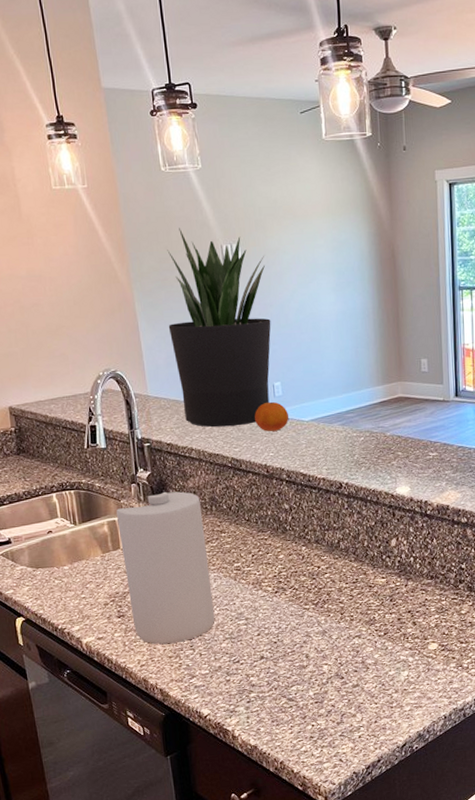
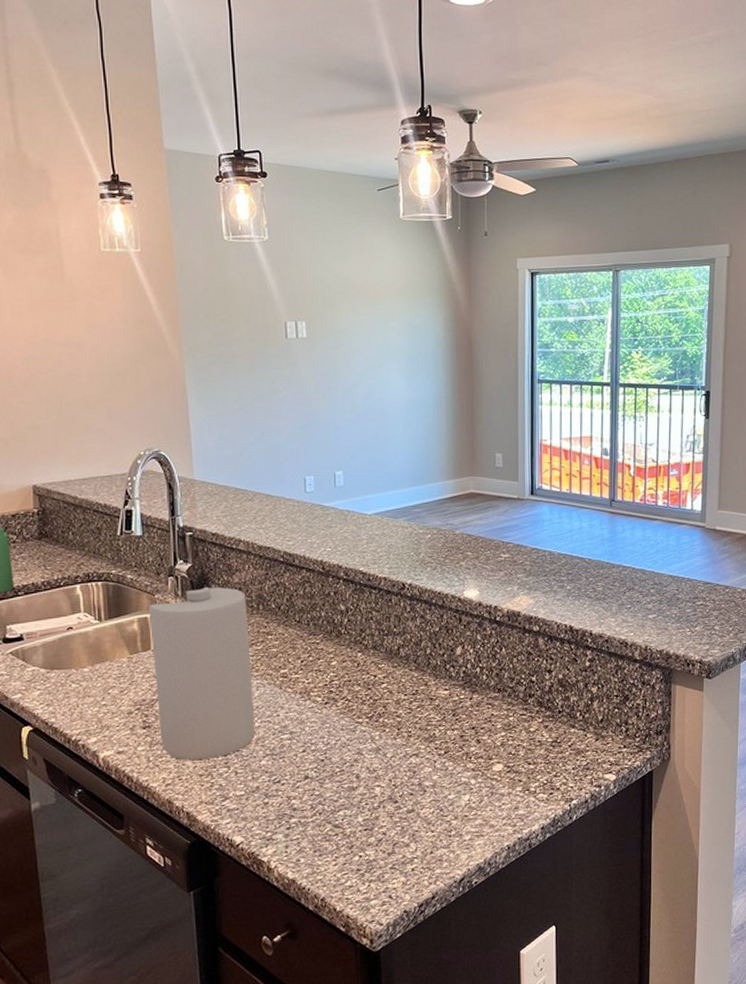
planter: present [167,228,271,427] -> none [221,301,335,518]
fruit: present [255,401,289,431] -> none [312,492,350,524]

